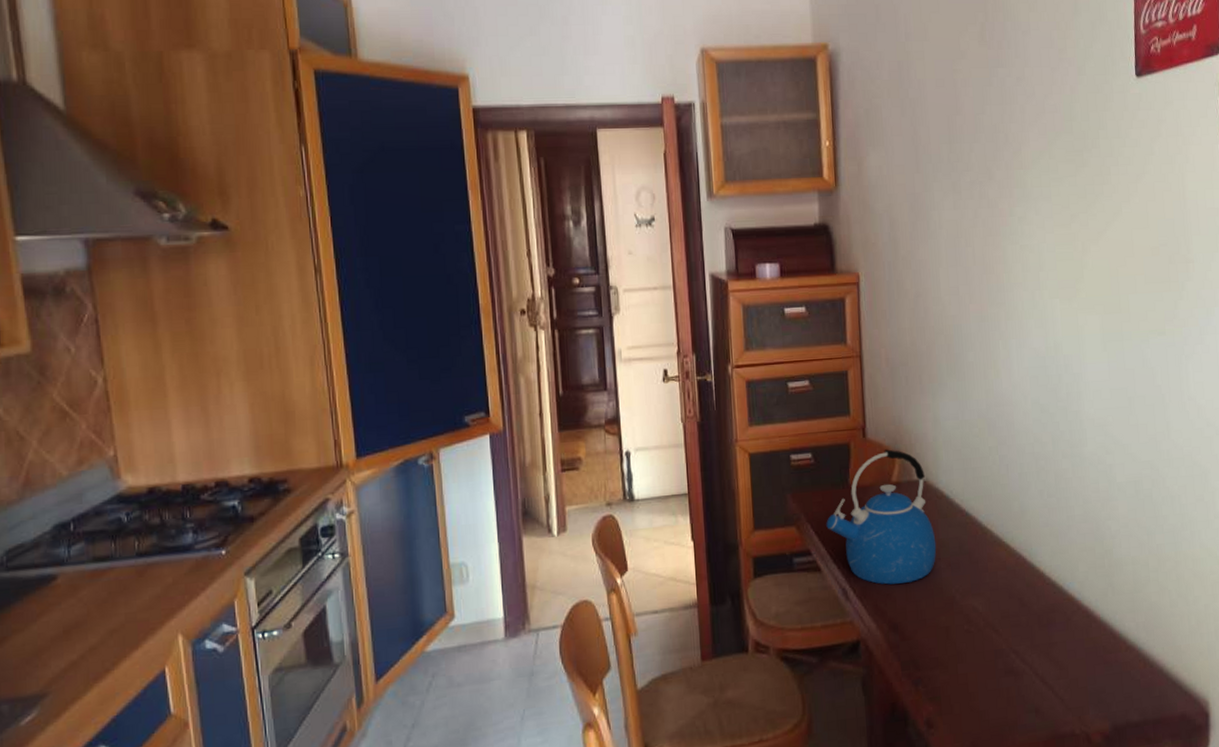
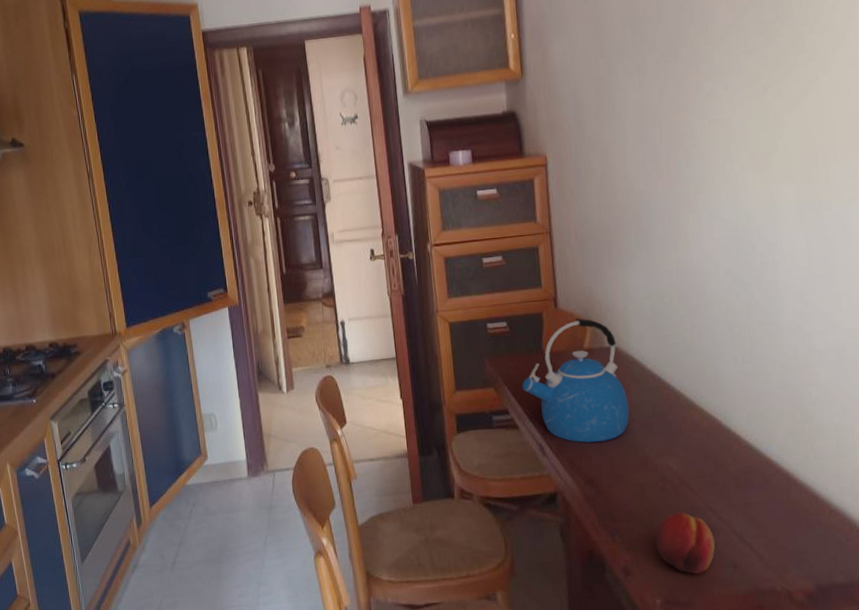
fruit: none [959,655,1018,722] -> present [655,512,715,574]

